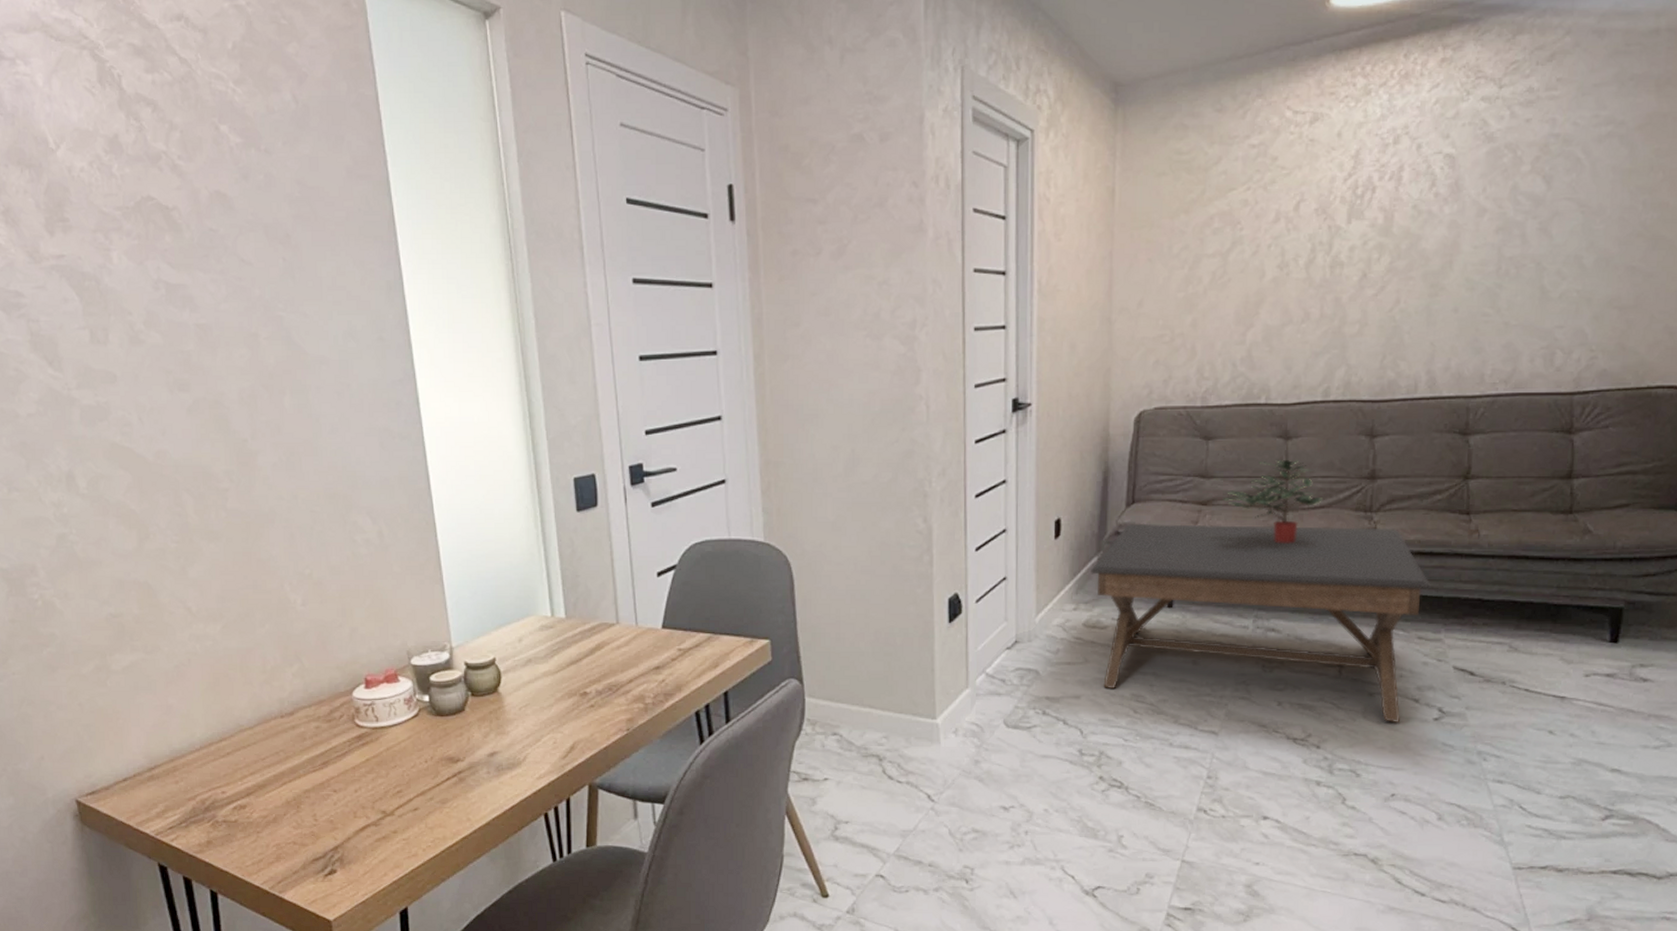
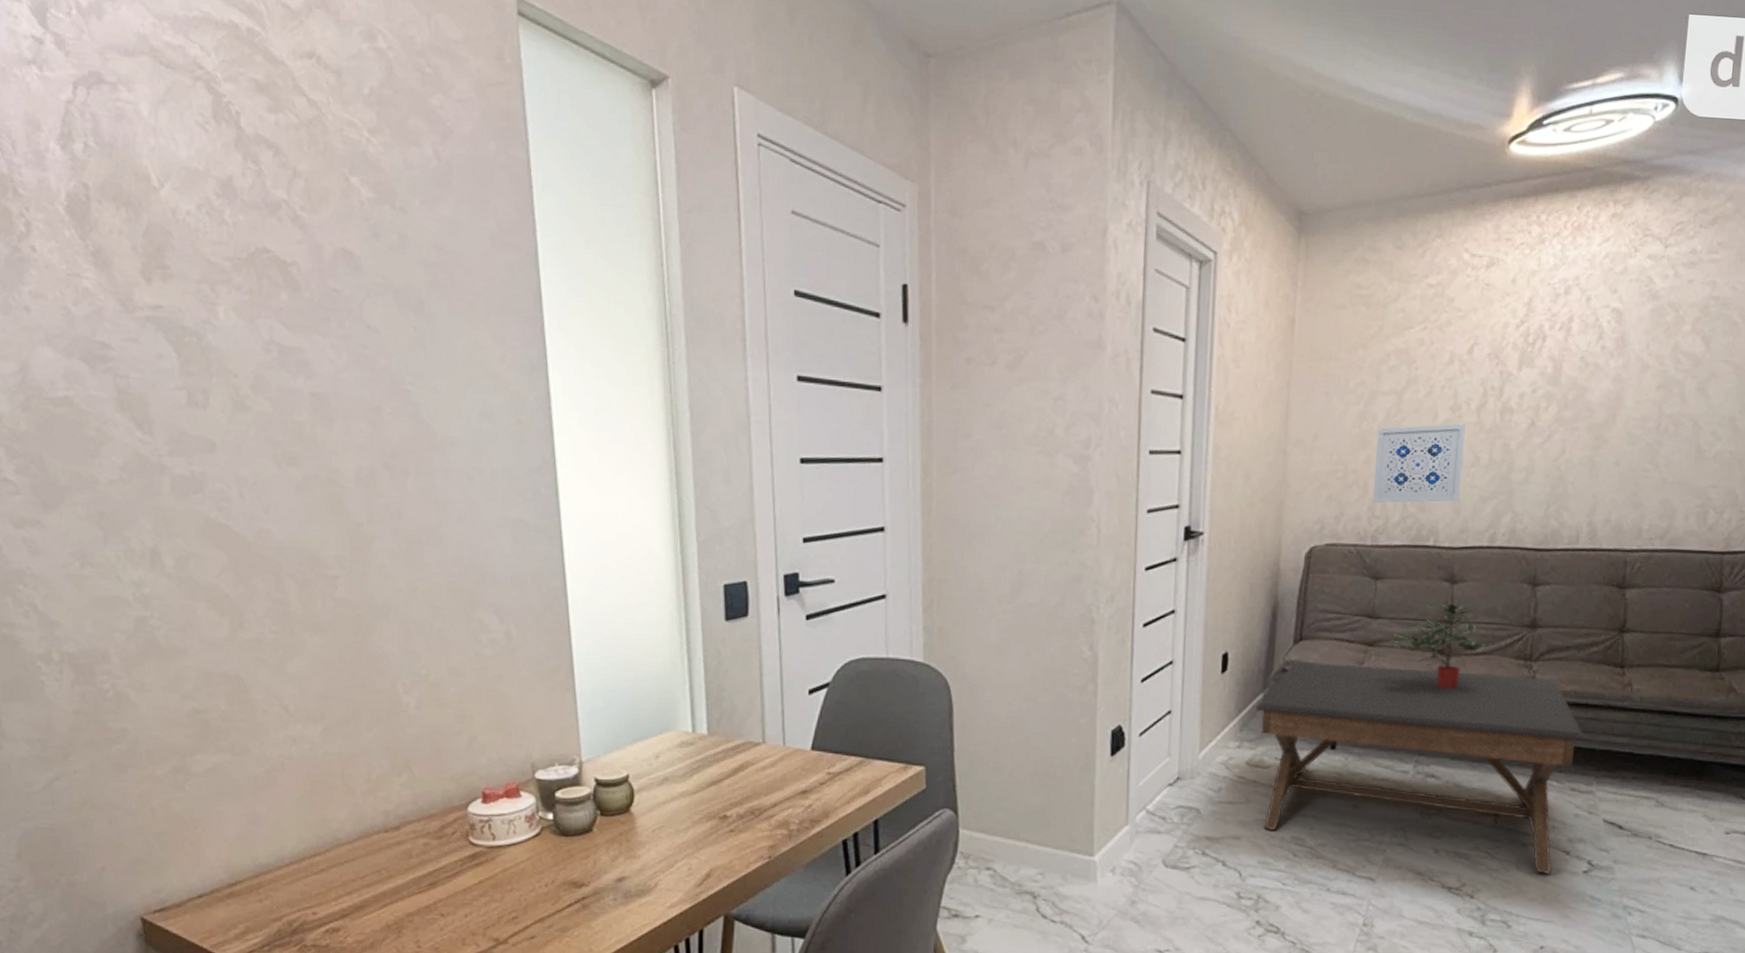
wall art: none [1201,281,1295,365] -> present [1373,423,1466,503]

